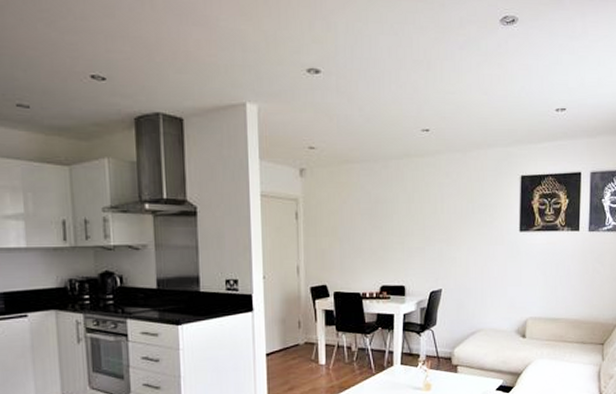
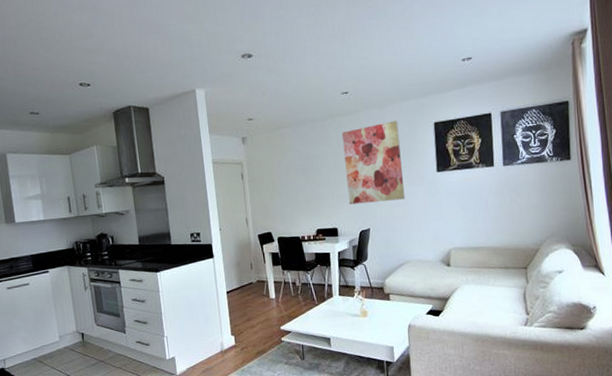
wall art: none [418,169,483,260] -> present [341,120,405,205]

